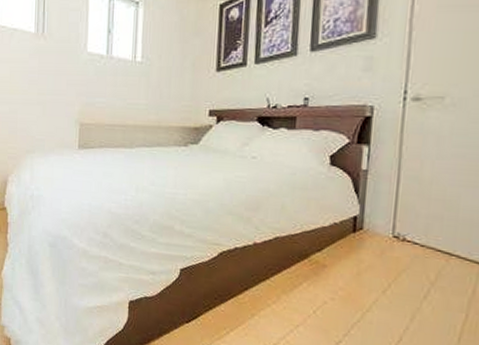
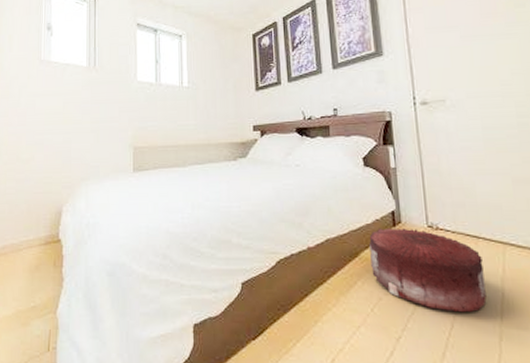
pouf: none [320,232,451,329] -> present [369,228,487,313]

